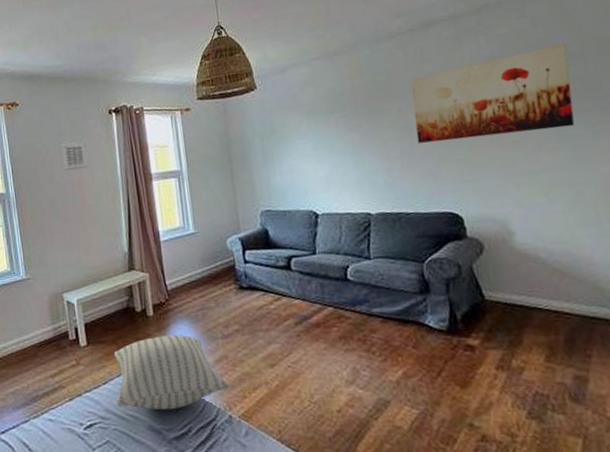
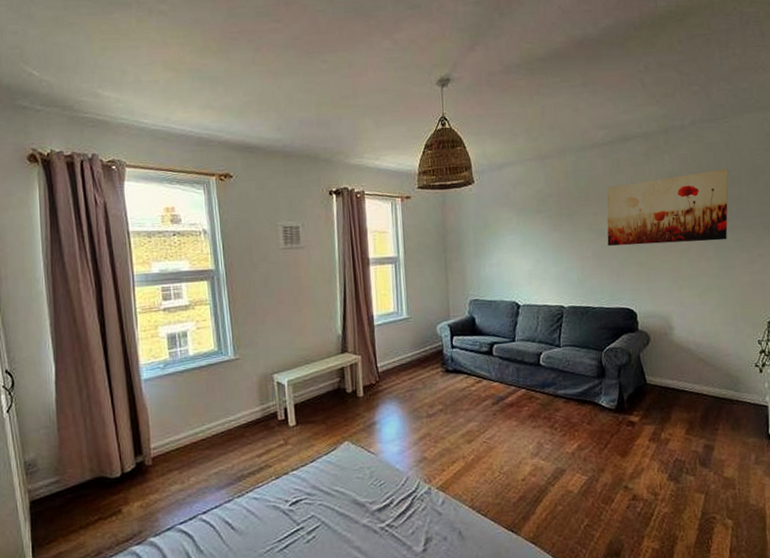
pillow: present [113,334,229,411] -> none [322,414,430,485]

